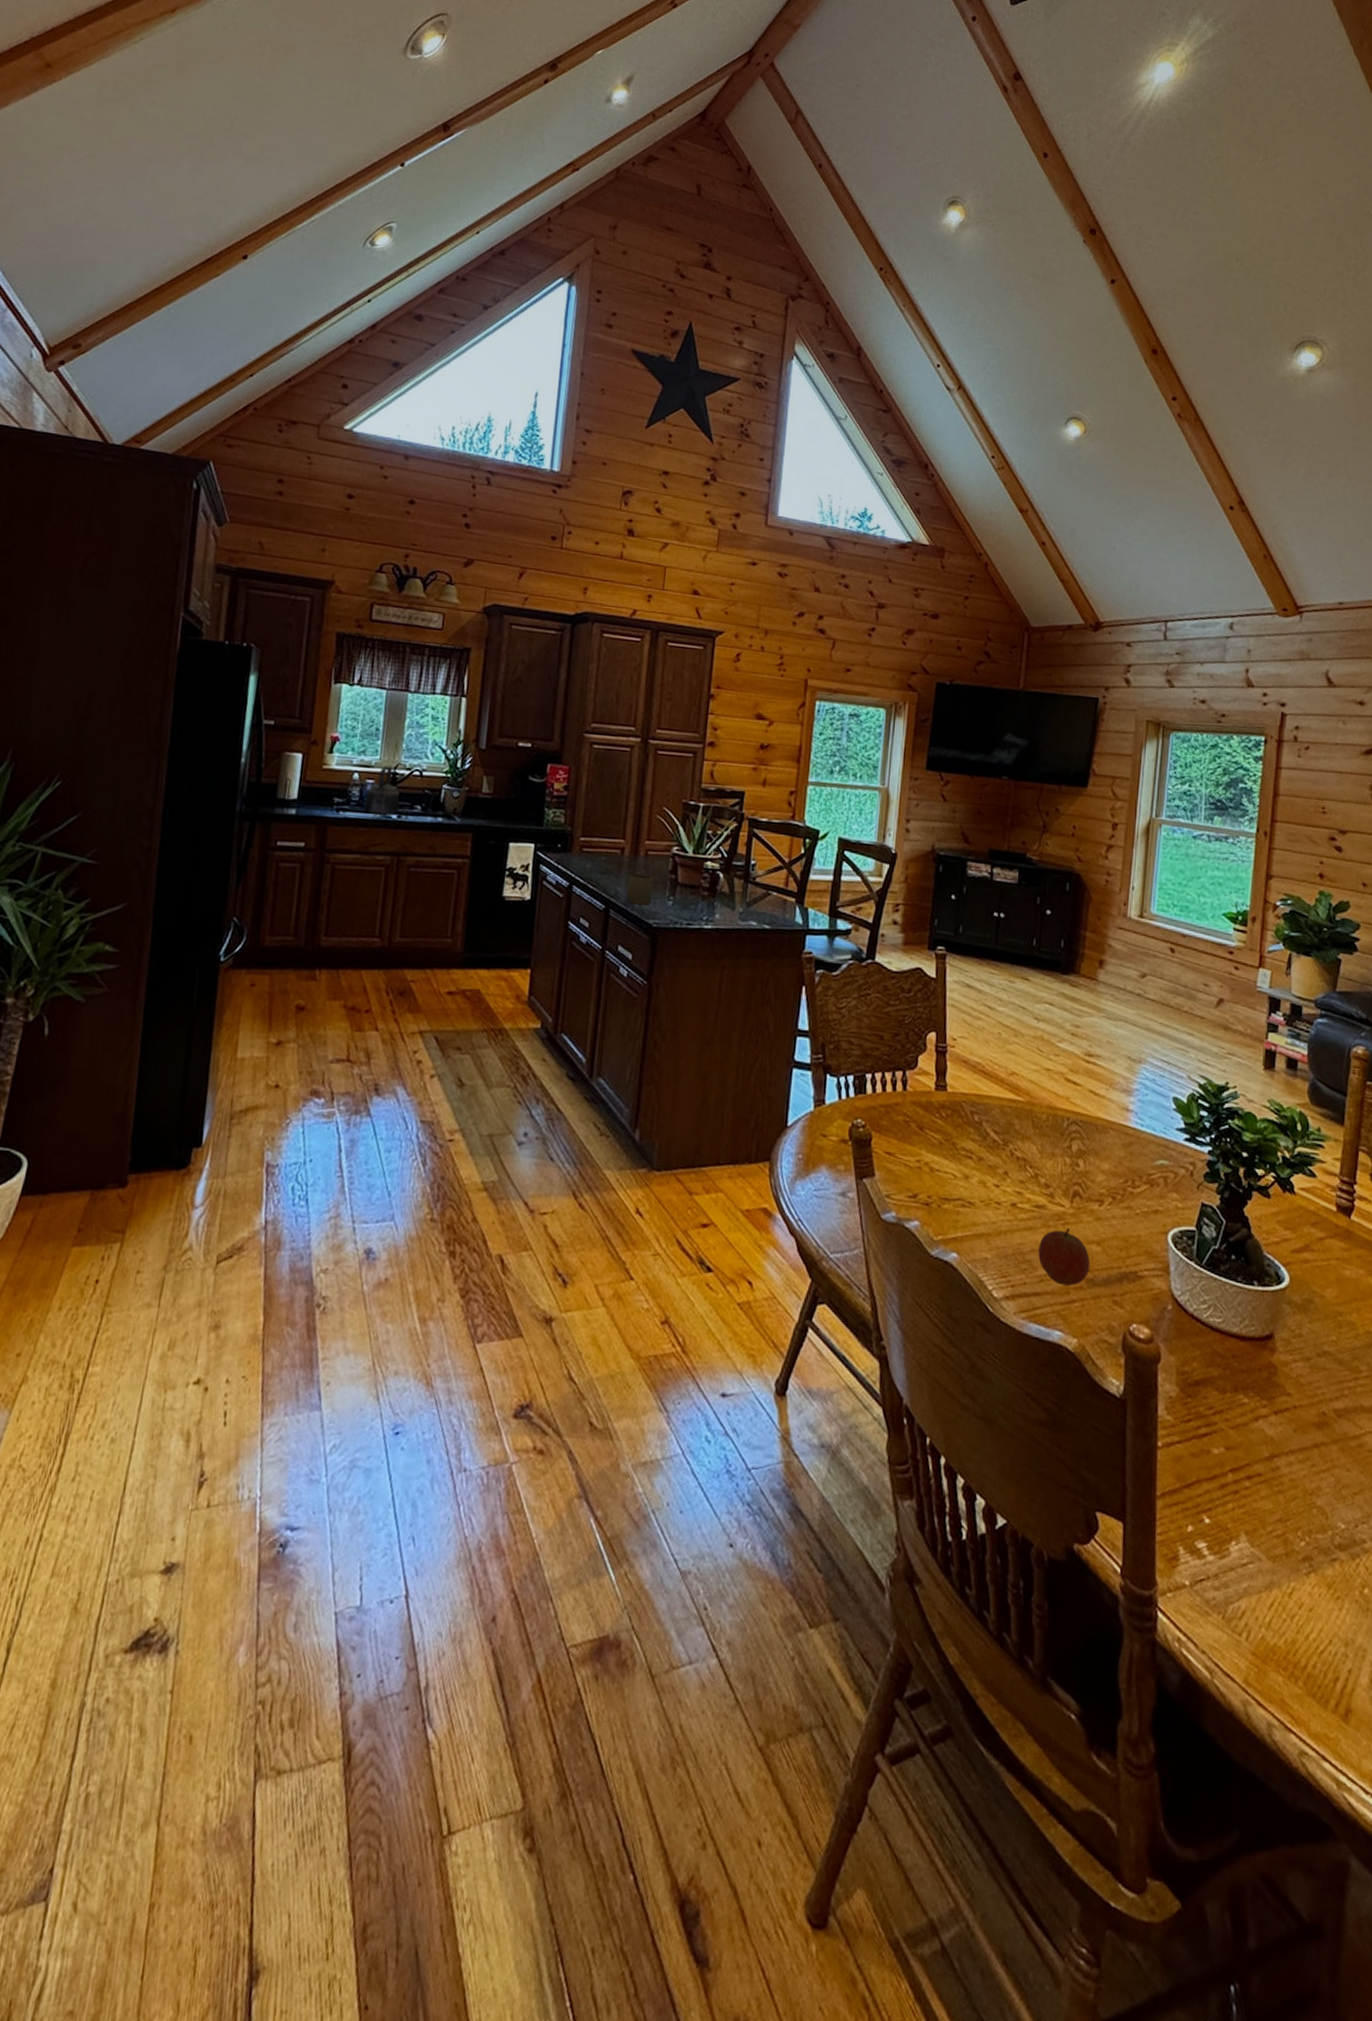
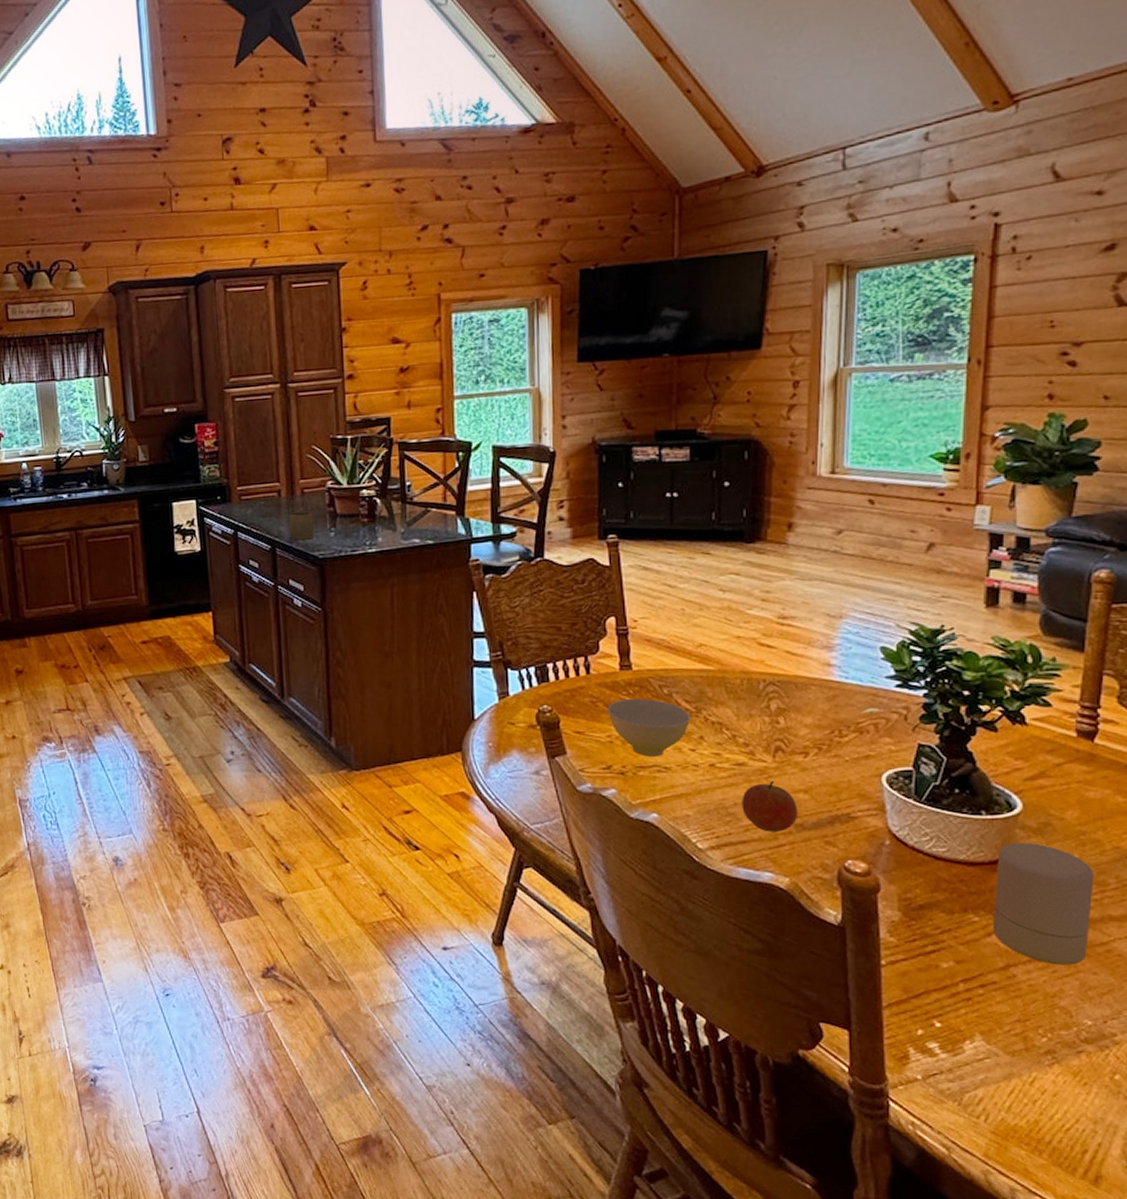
kettle: present [363,766,400,816] -> none [36,452,68,497]
bowl: none [919,1121,998,1190] -> present [607,698,691,758]
candle: none [1259,1318,1349,1459] -> present [992,842,1094,965]

